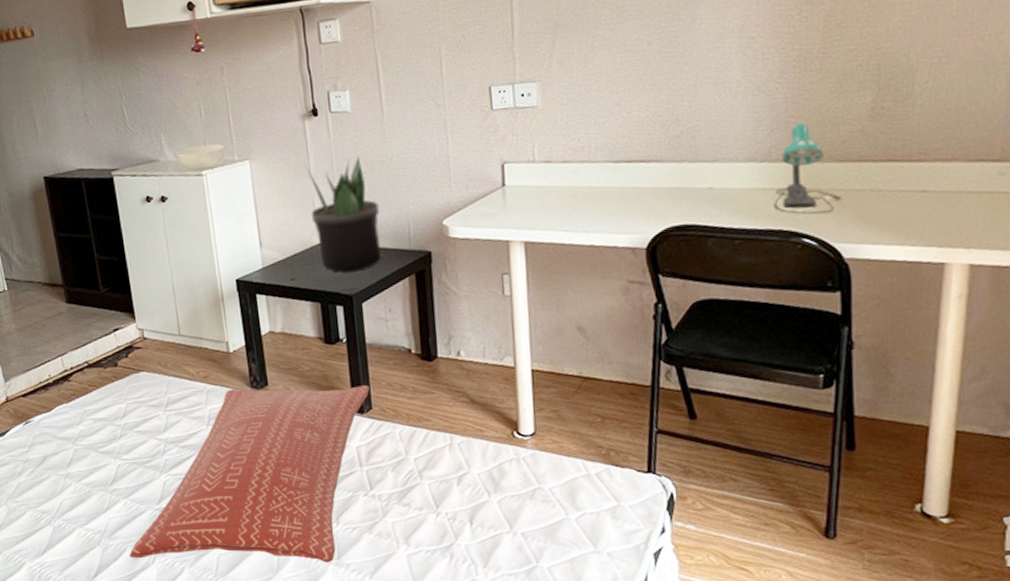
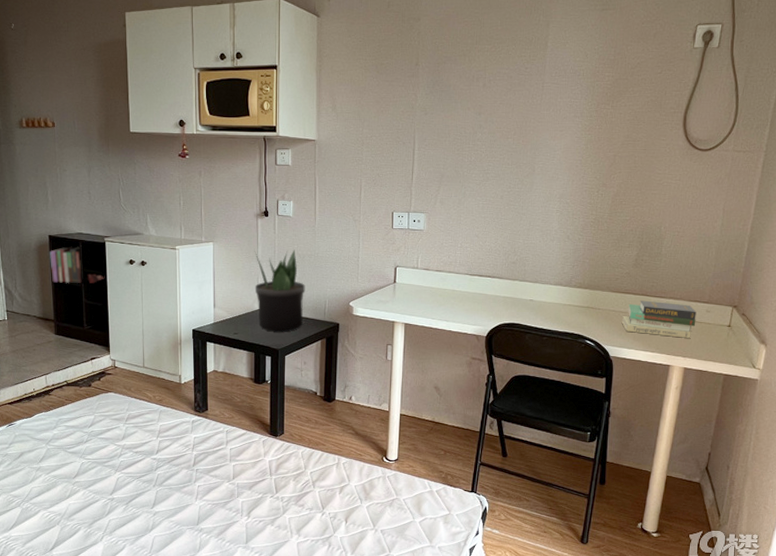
books: none [47,185,119,237] -> present [50,245,105,283]
pillow: present [129,385,370,563] -> none [83,411,283,546]
bowl: present [175,144,226,172] -> none [157,226,197,246]
desk lamp: present [773,122,843,215] -> none [570,263,613,325]
books: none [857,167,983,220] -> present [621,300,697,338]

